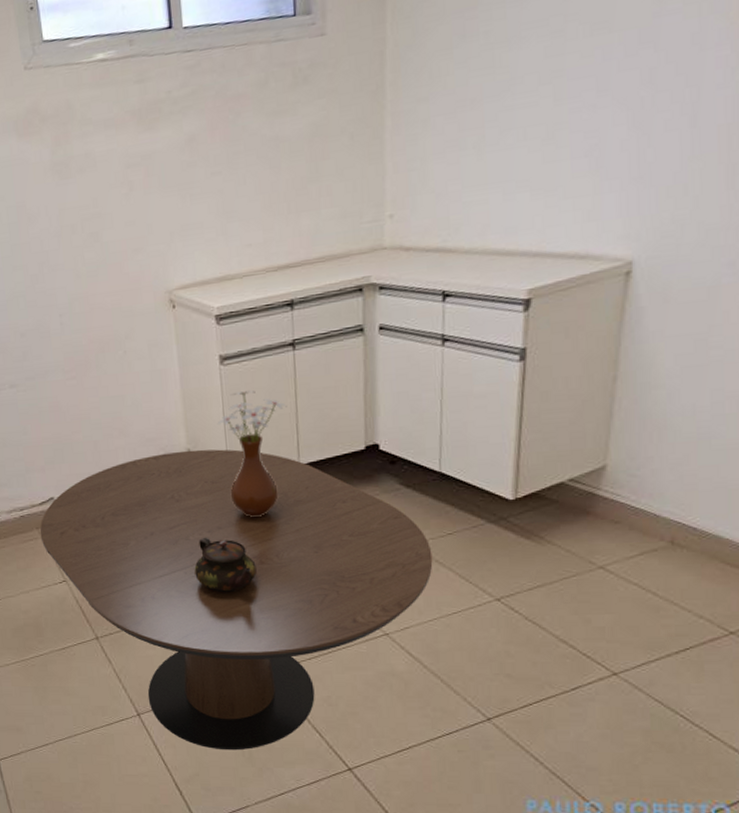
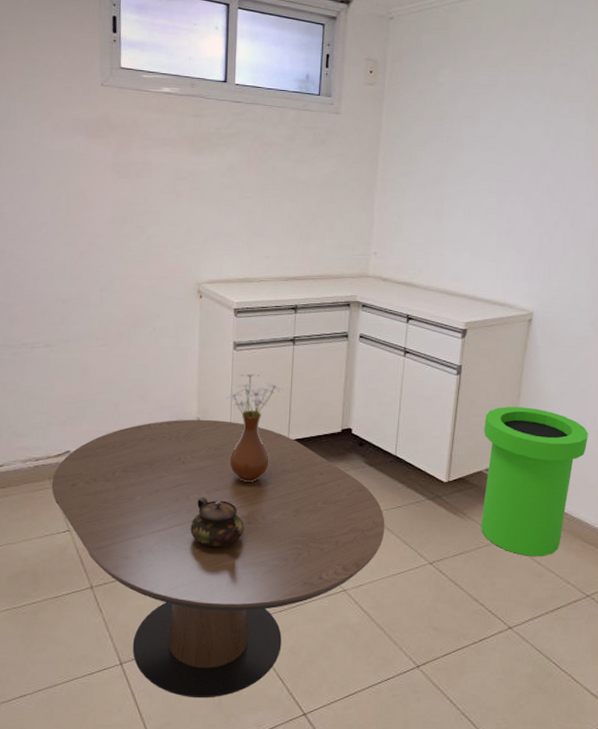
pipe: none [563,392,728,586] -> present [481,407,588,556]

